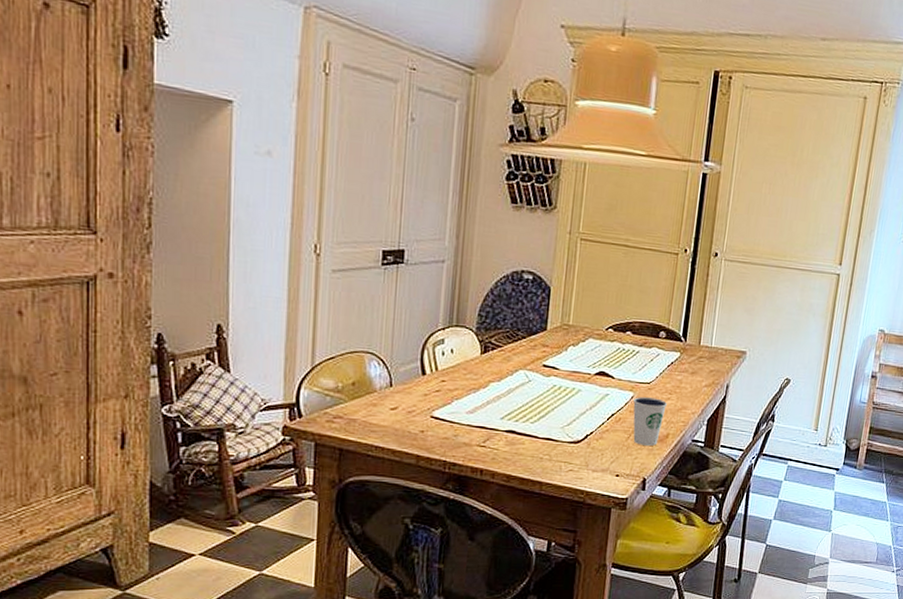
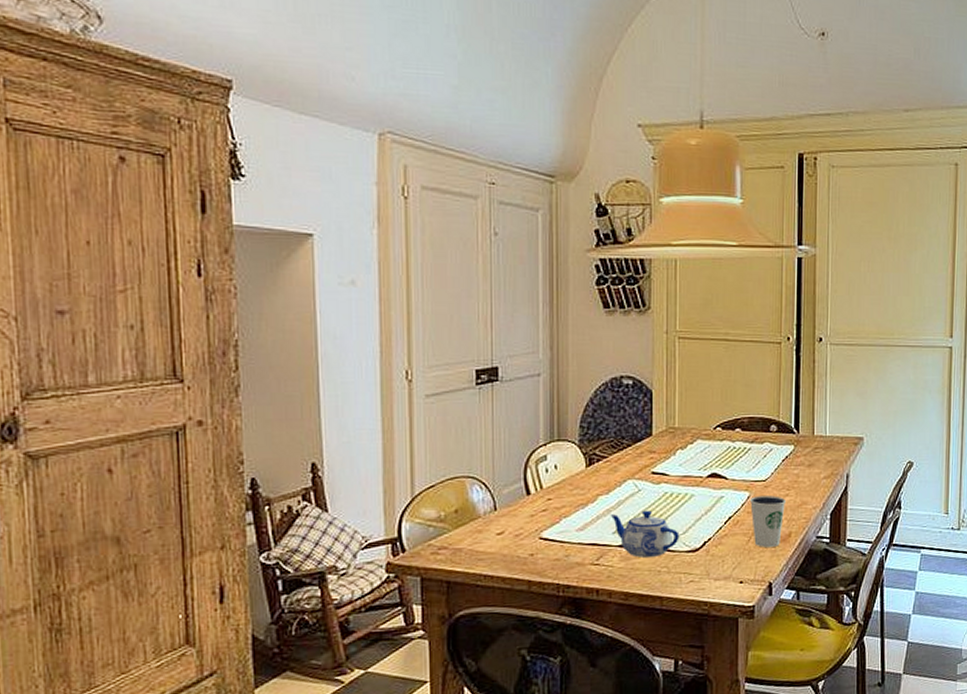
teapot: none [499,400,564,444] -> present [610,510,680,558]

